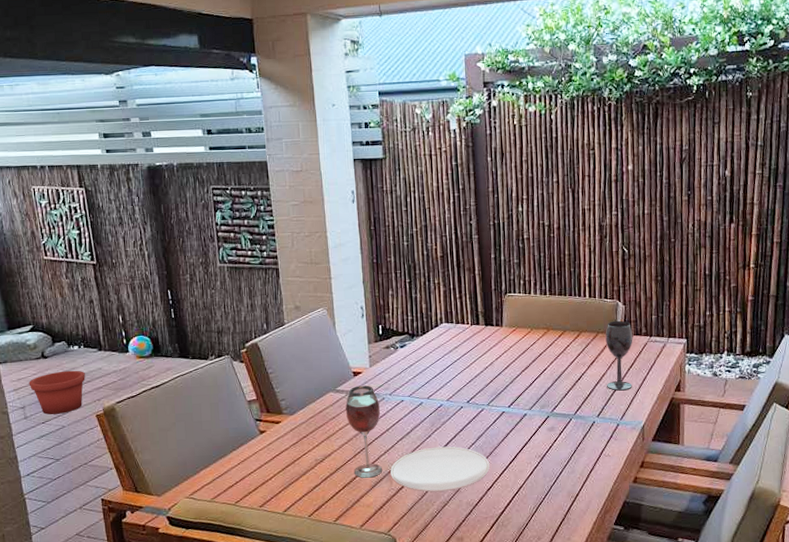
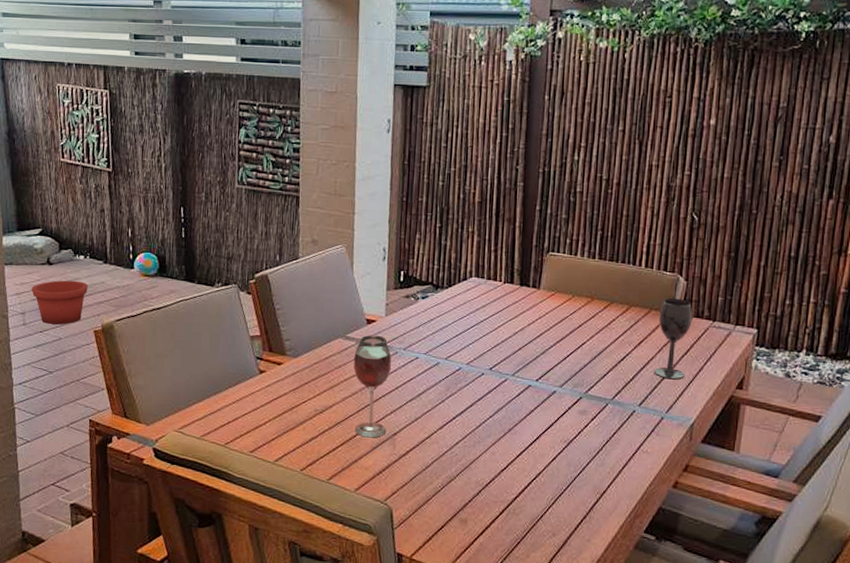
plate: present [390,446,490,492] -> none [395,414,507,466]

